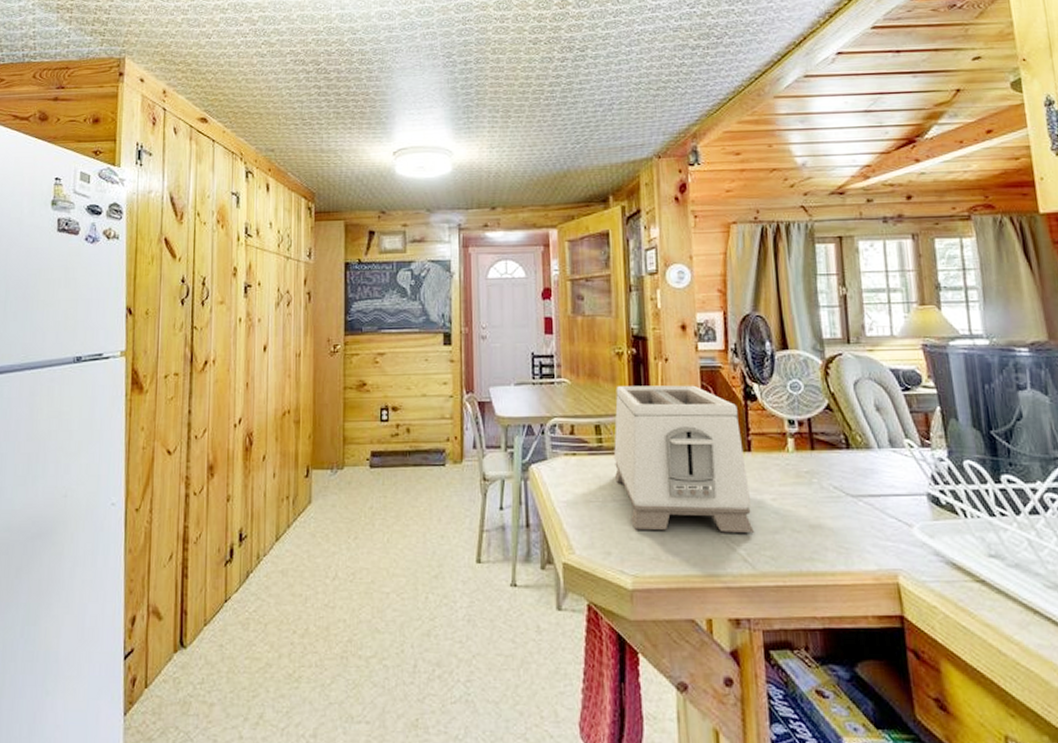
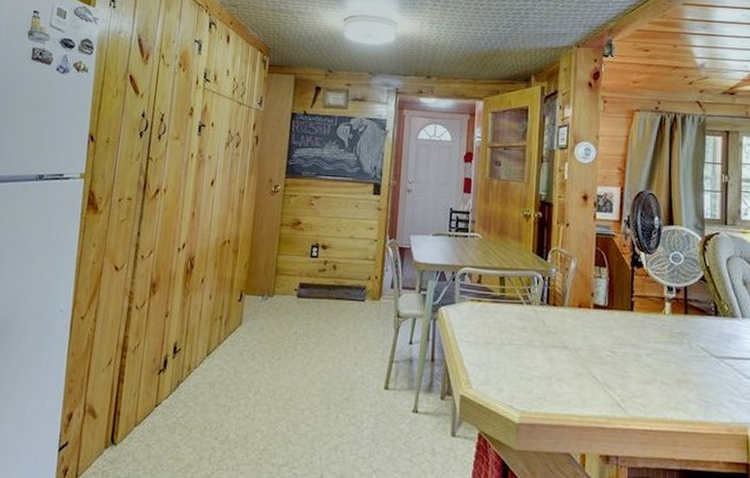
toaster: present [614,385,754,533] -> none [512,244,629,382]

